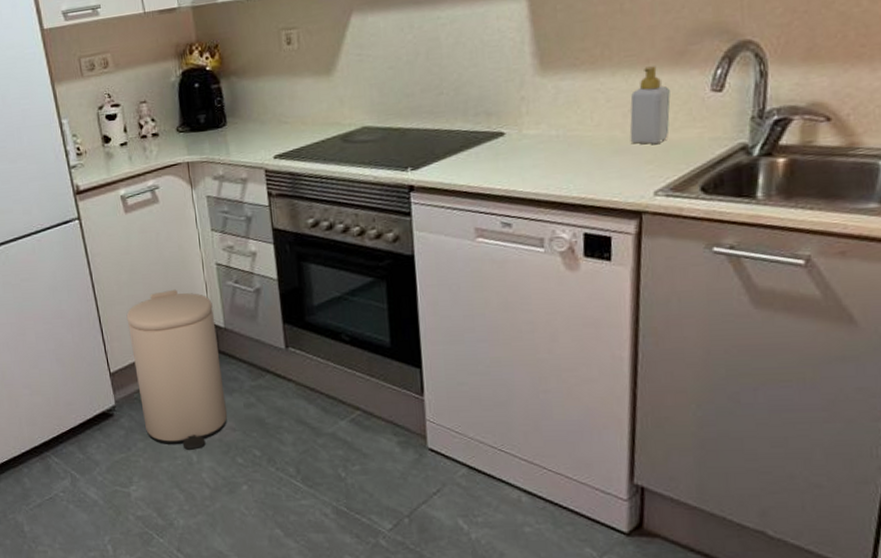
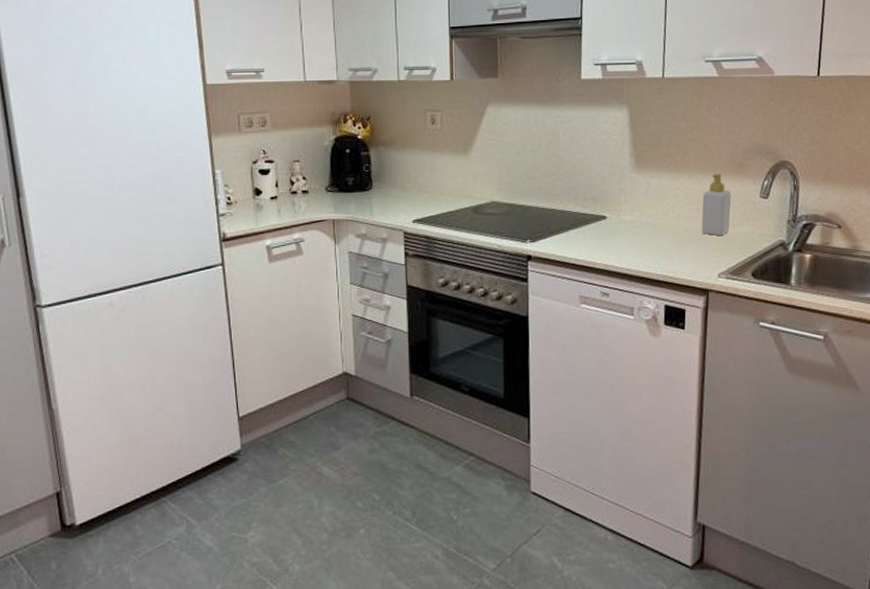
pedal bin: present [126,289,227,451] -> none [261,337,350,496]

